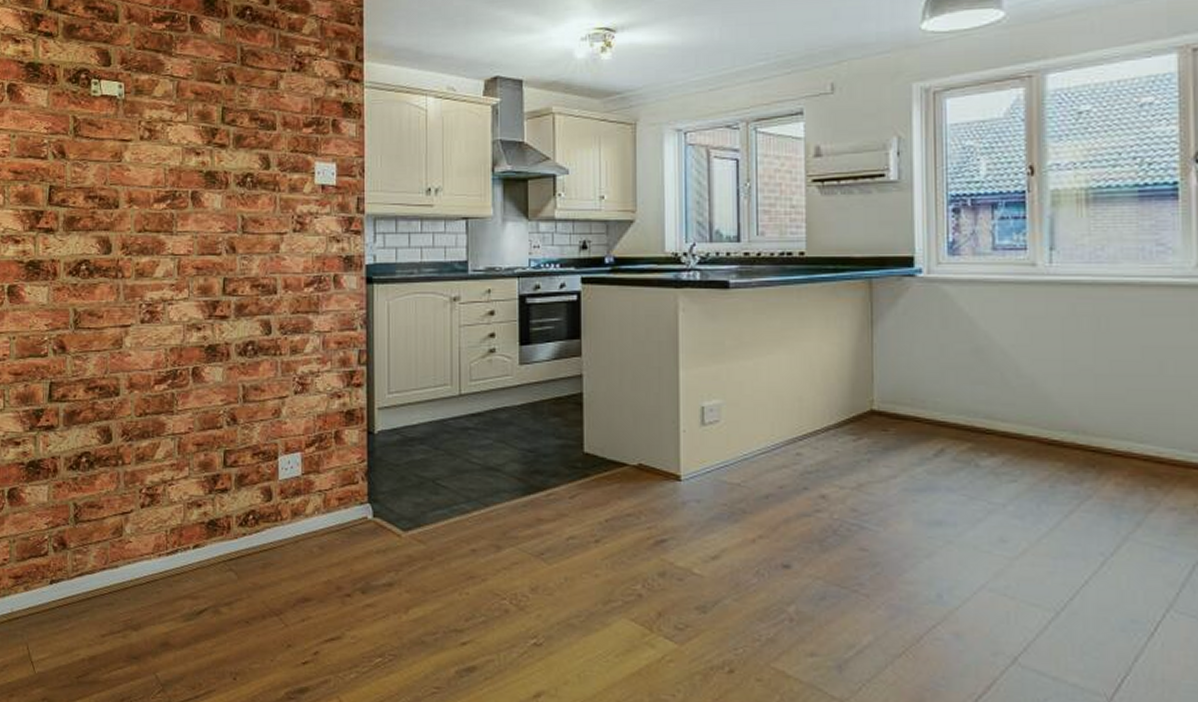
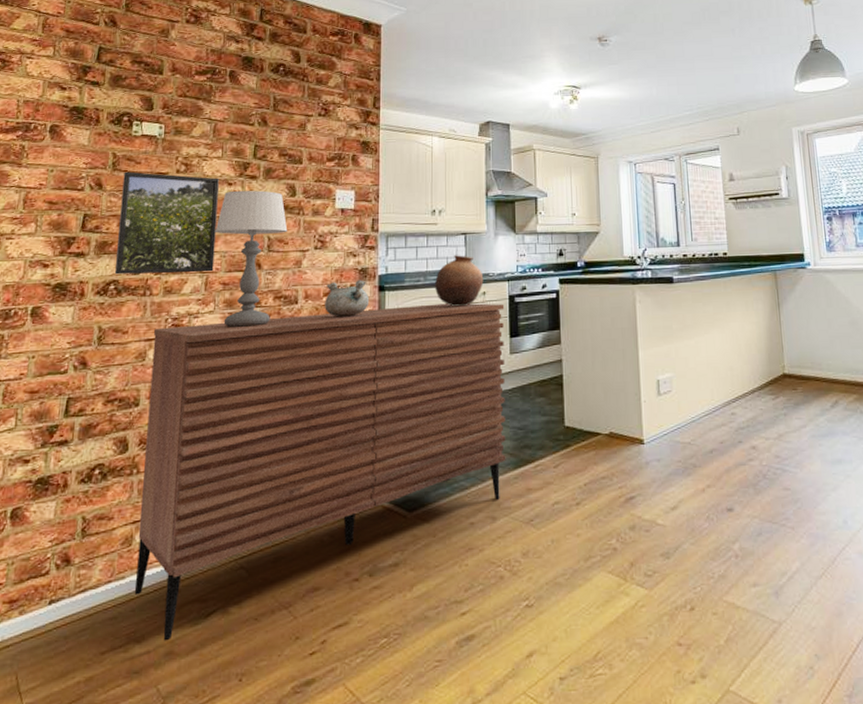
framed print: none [84,138,186,255] -> present [114,171,219,275]
sideboard: none [128,301,514,632] -> present [134,303,506,641]
table lamp: none [184,161,263,317] -> present [215,190,288,327]
decorative bowl: none [306,269,355,311] -> present [325,280,369,317]
pottery: none [430,244,489,306] -> present [434,255,484,307]

